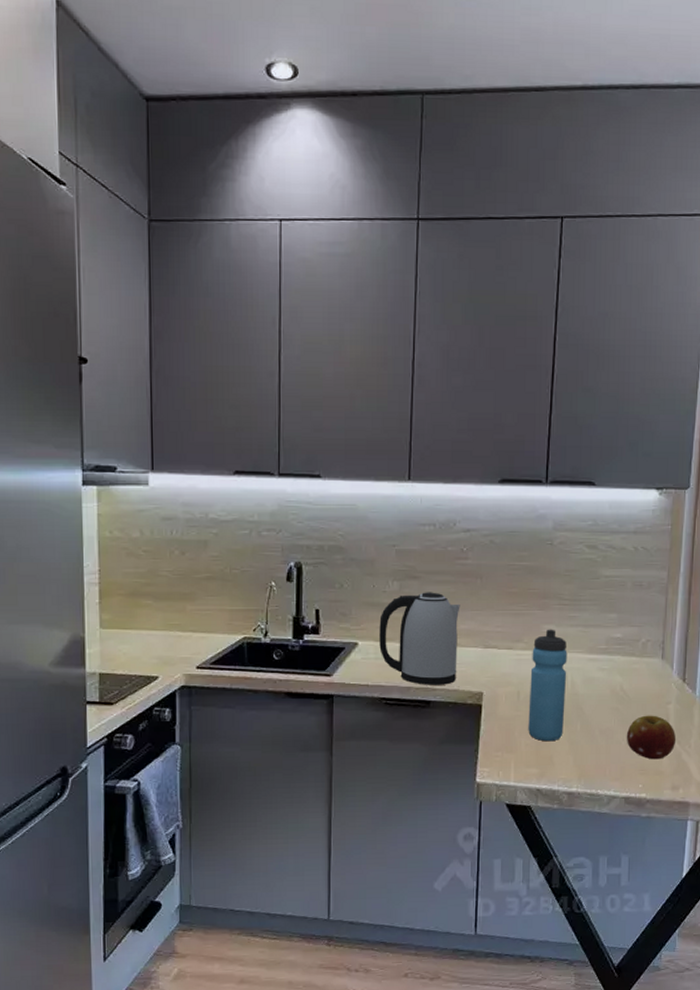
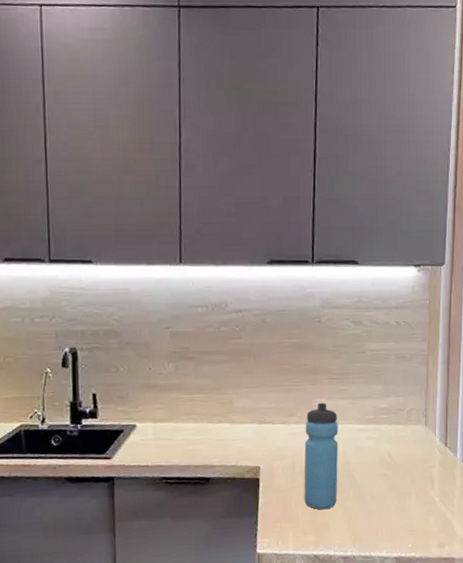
kettle: present [379,592,460,685] -> none [156,372,235,463]
fruit: present [626,715,677,760] -> none [395,478,441,521]

